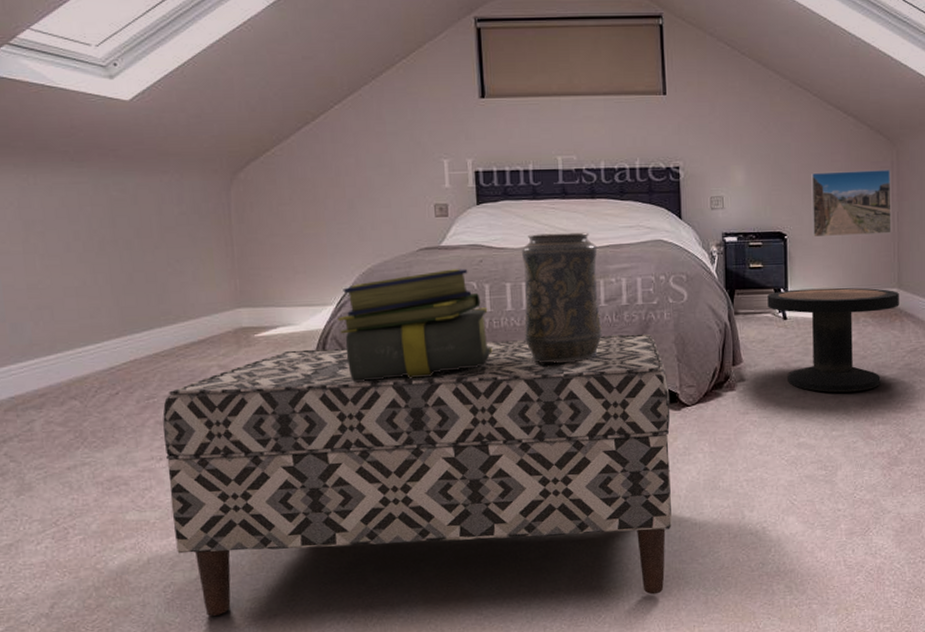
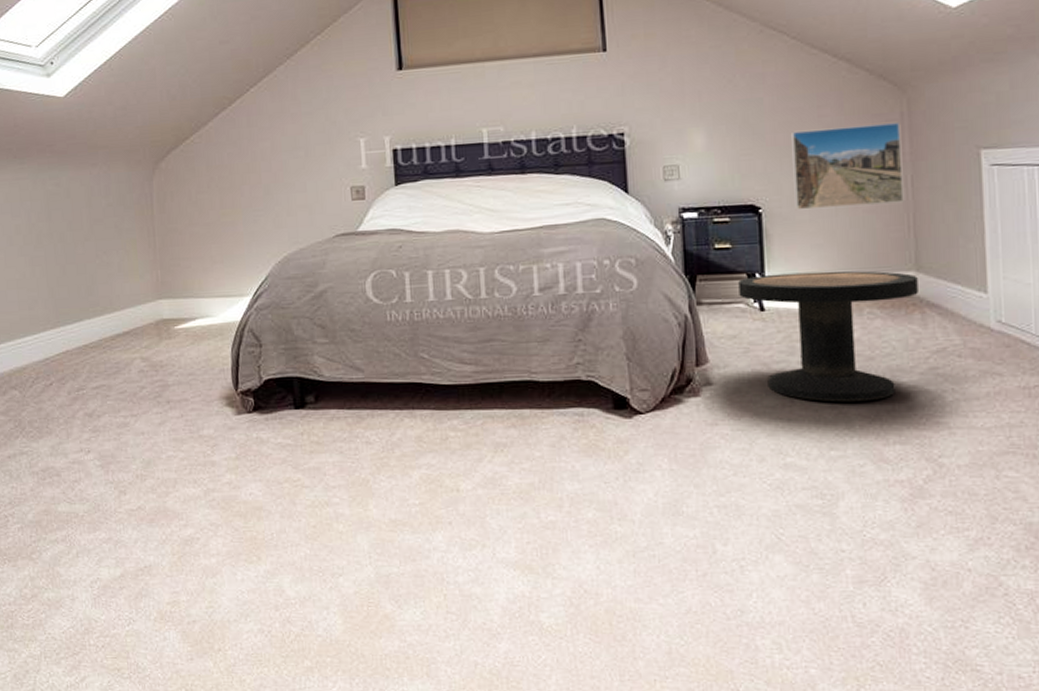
bench: present [162,333,672,617] -> none [91,327,624,637]
stack of books: present [338,269,493,381] -> none [254,255,414,377]
decorative vase: present [521,232,602,363] -> none [443,212,537,360]

